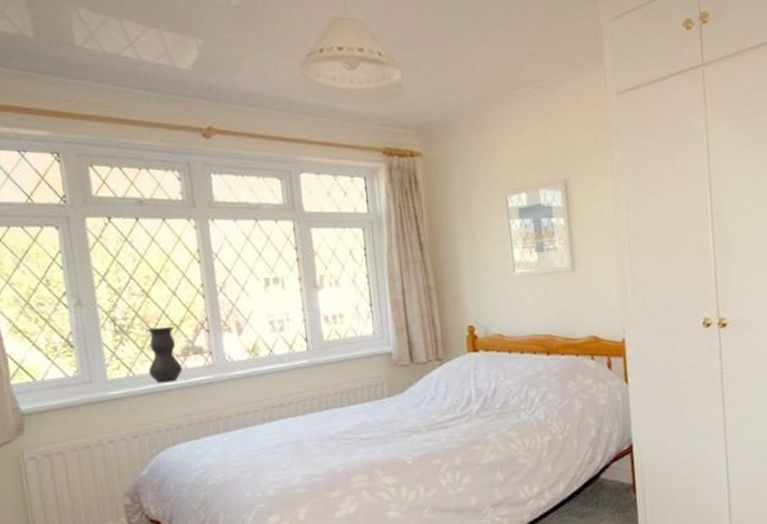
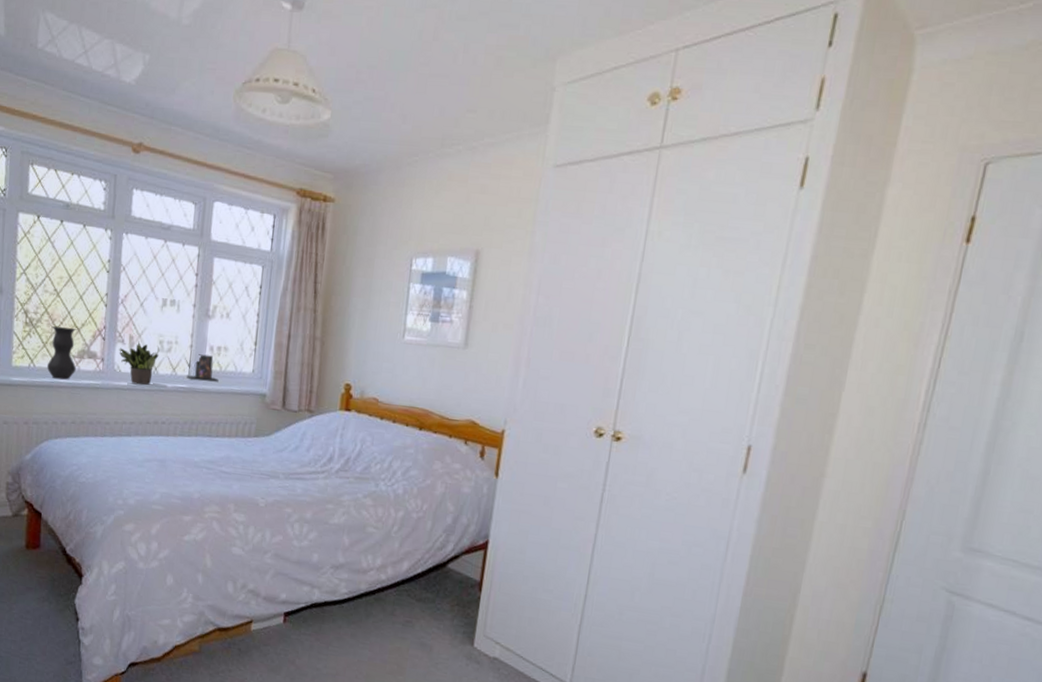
potted plant: none [227,326,272,371] -> present [119,341,160,386]
photo frame: none [305,325,340,355] -> present [187,354,219,382]

